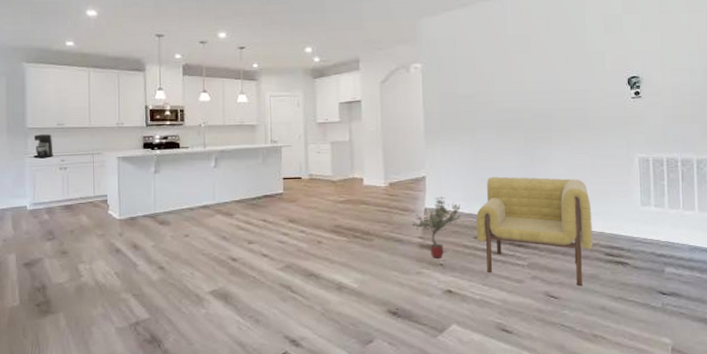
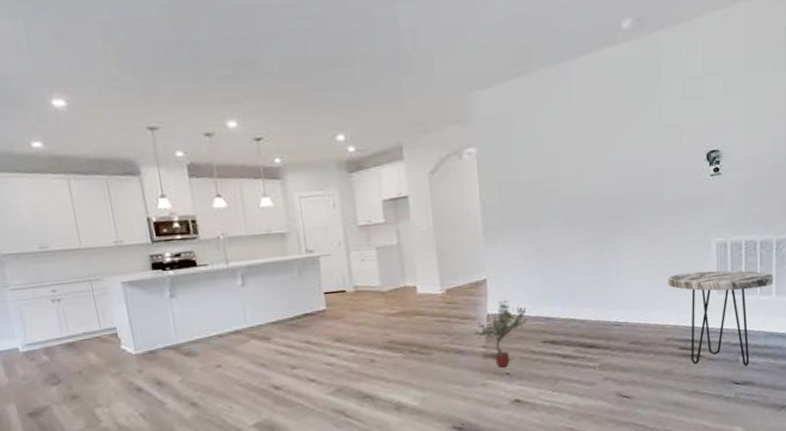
coffee maker: present [33,134,53,159] -> none [11,260,41,291]
armchair: present [476,176,593,286] -> none [544,270,667,384]
side table: none [593,183,696,277] -> present [668,270,774,366]

